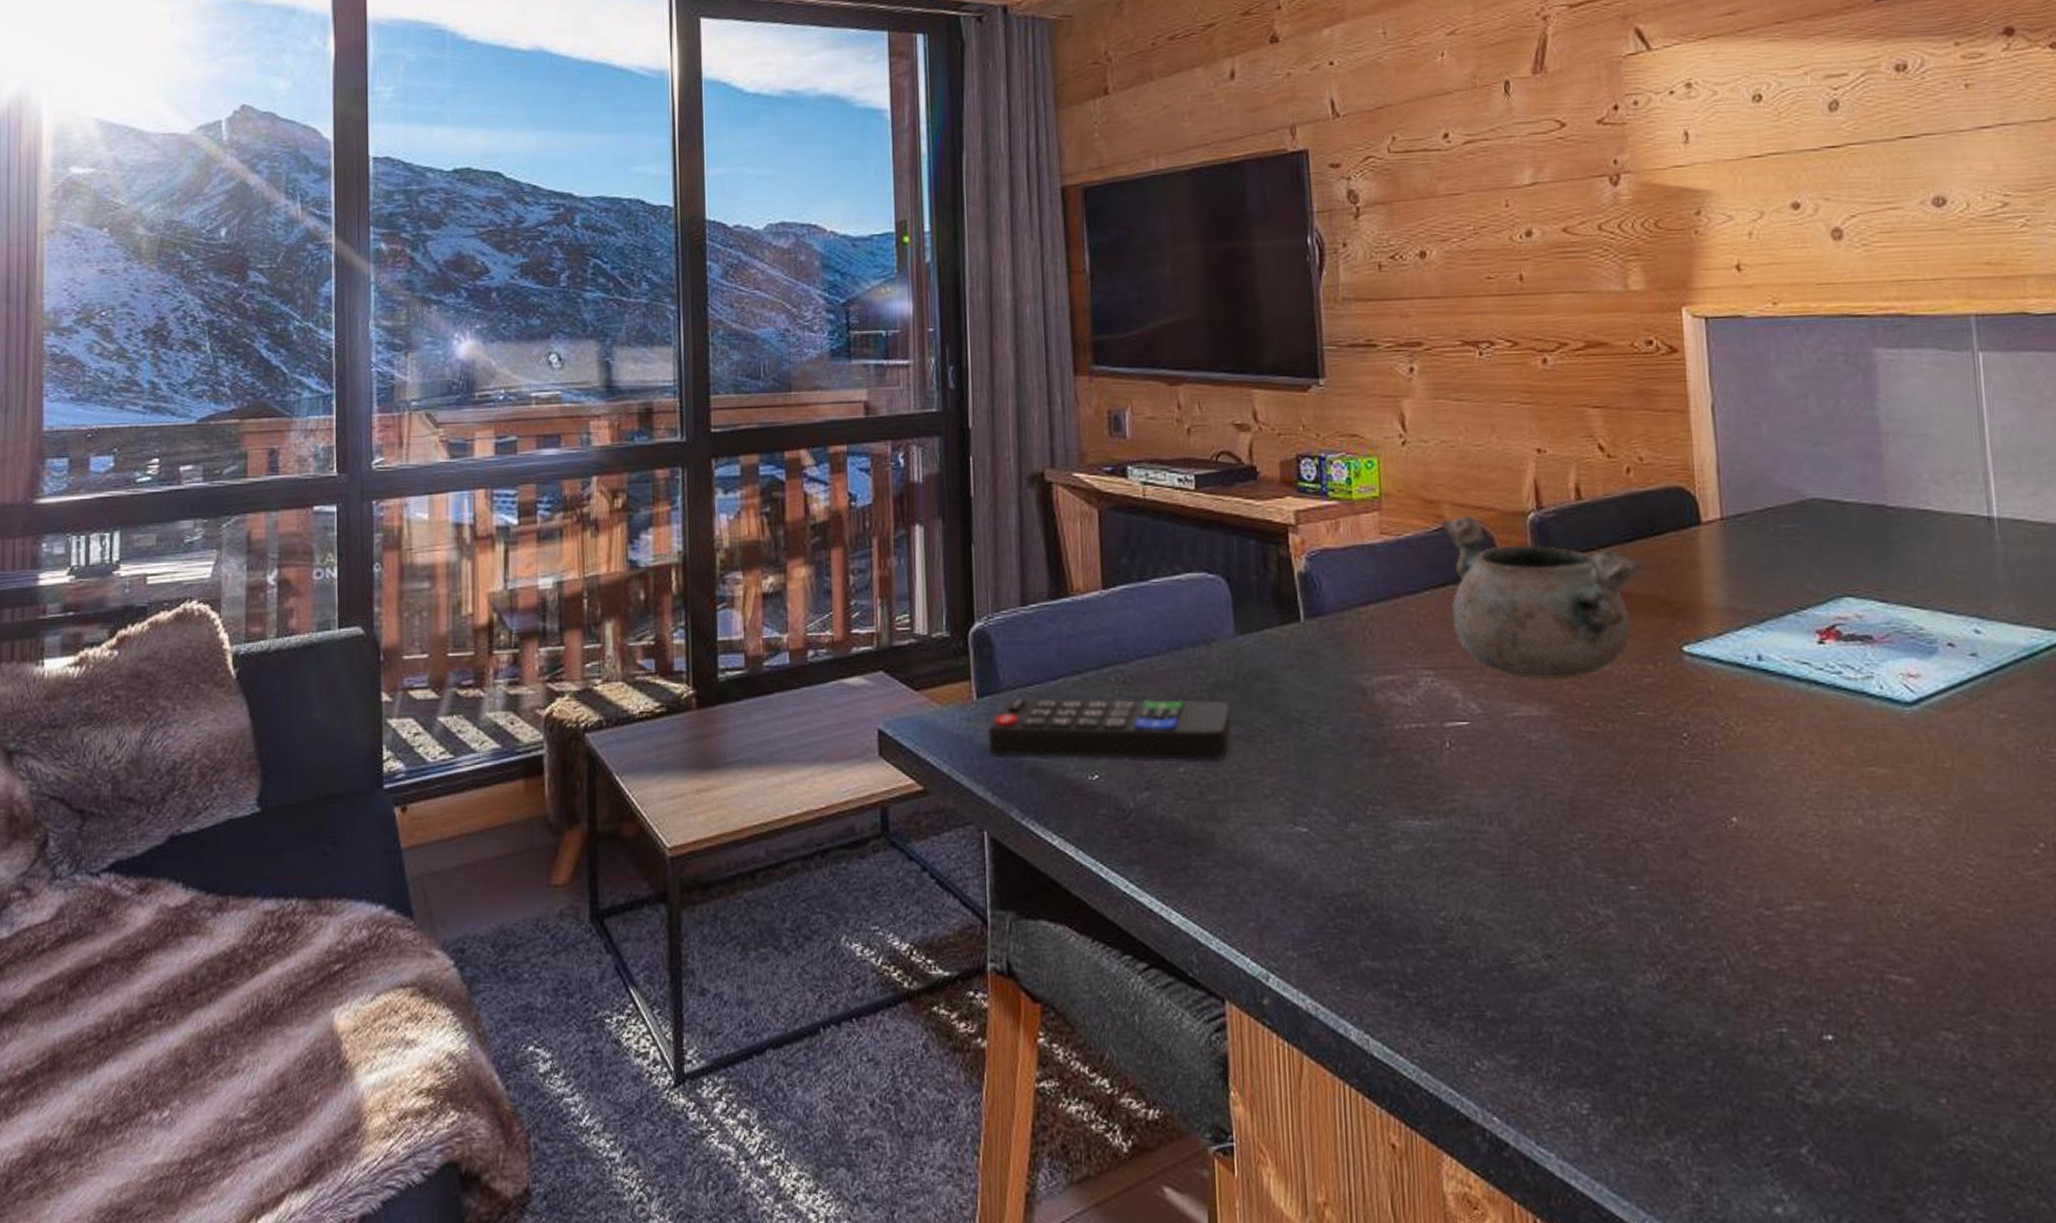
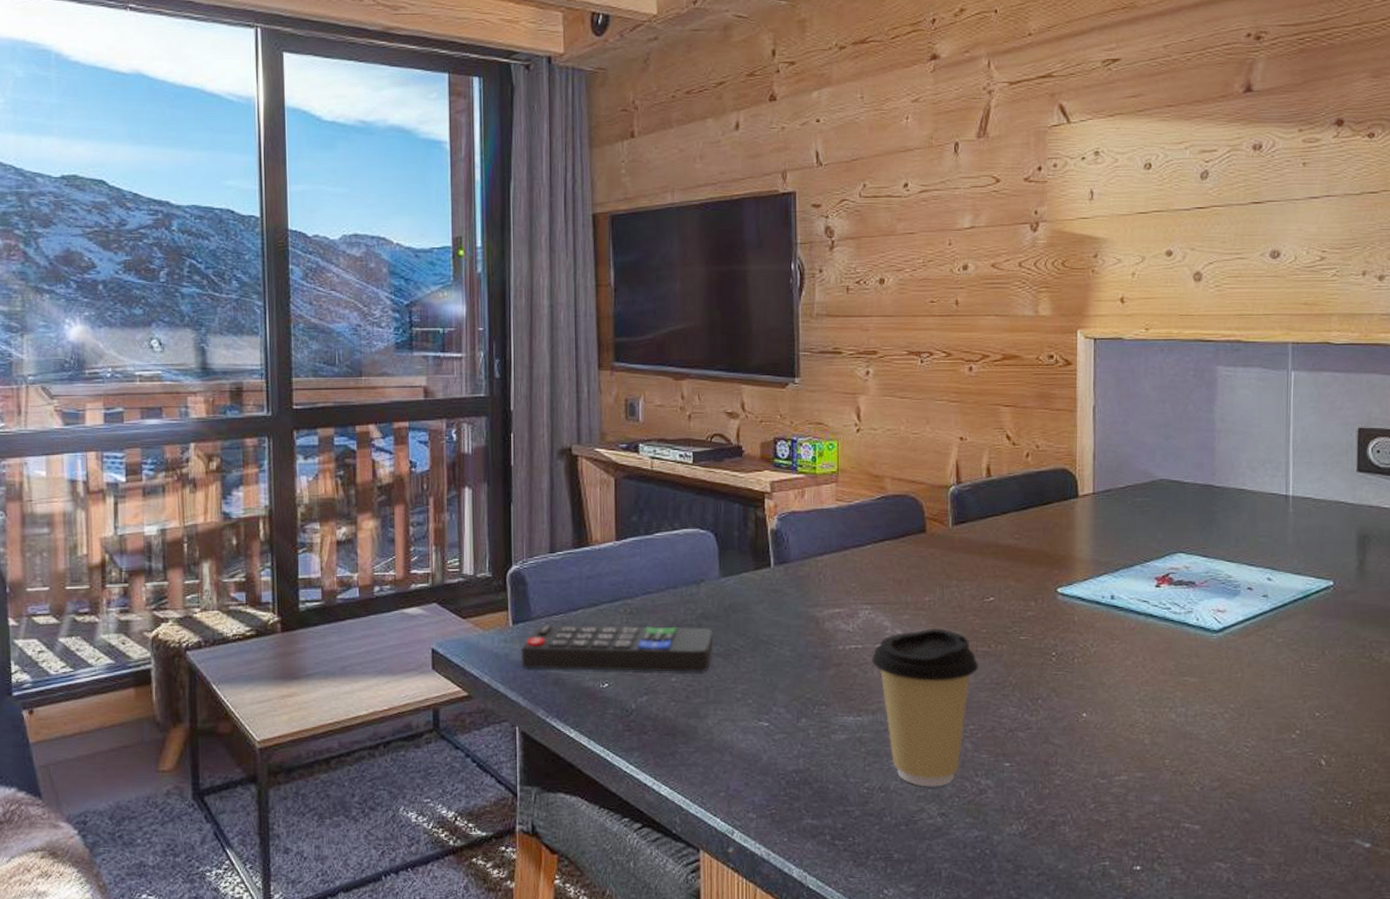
coffee cup: none [1438,700,1583,918] -> present [871,628,978,787]
decorative bowl: present [1441,516,1642,678] -> none [883,488,1032,612]

